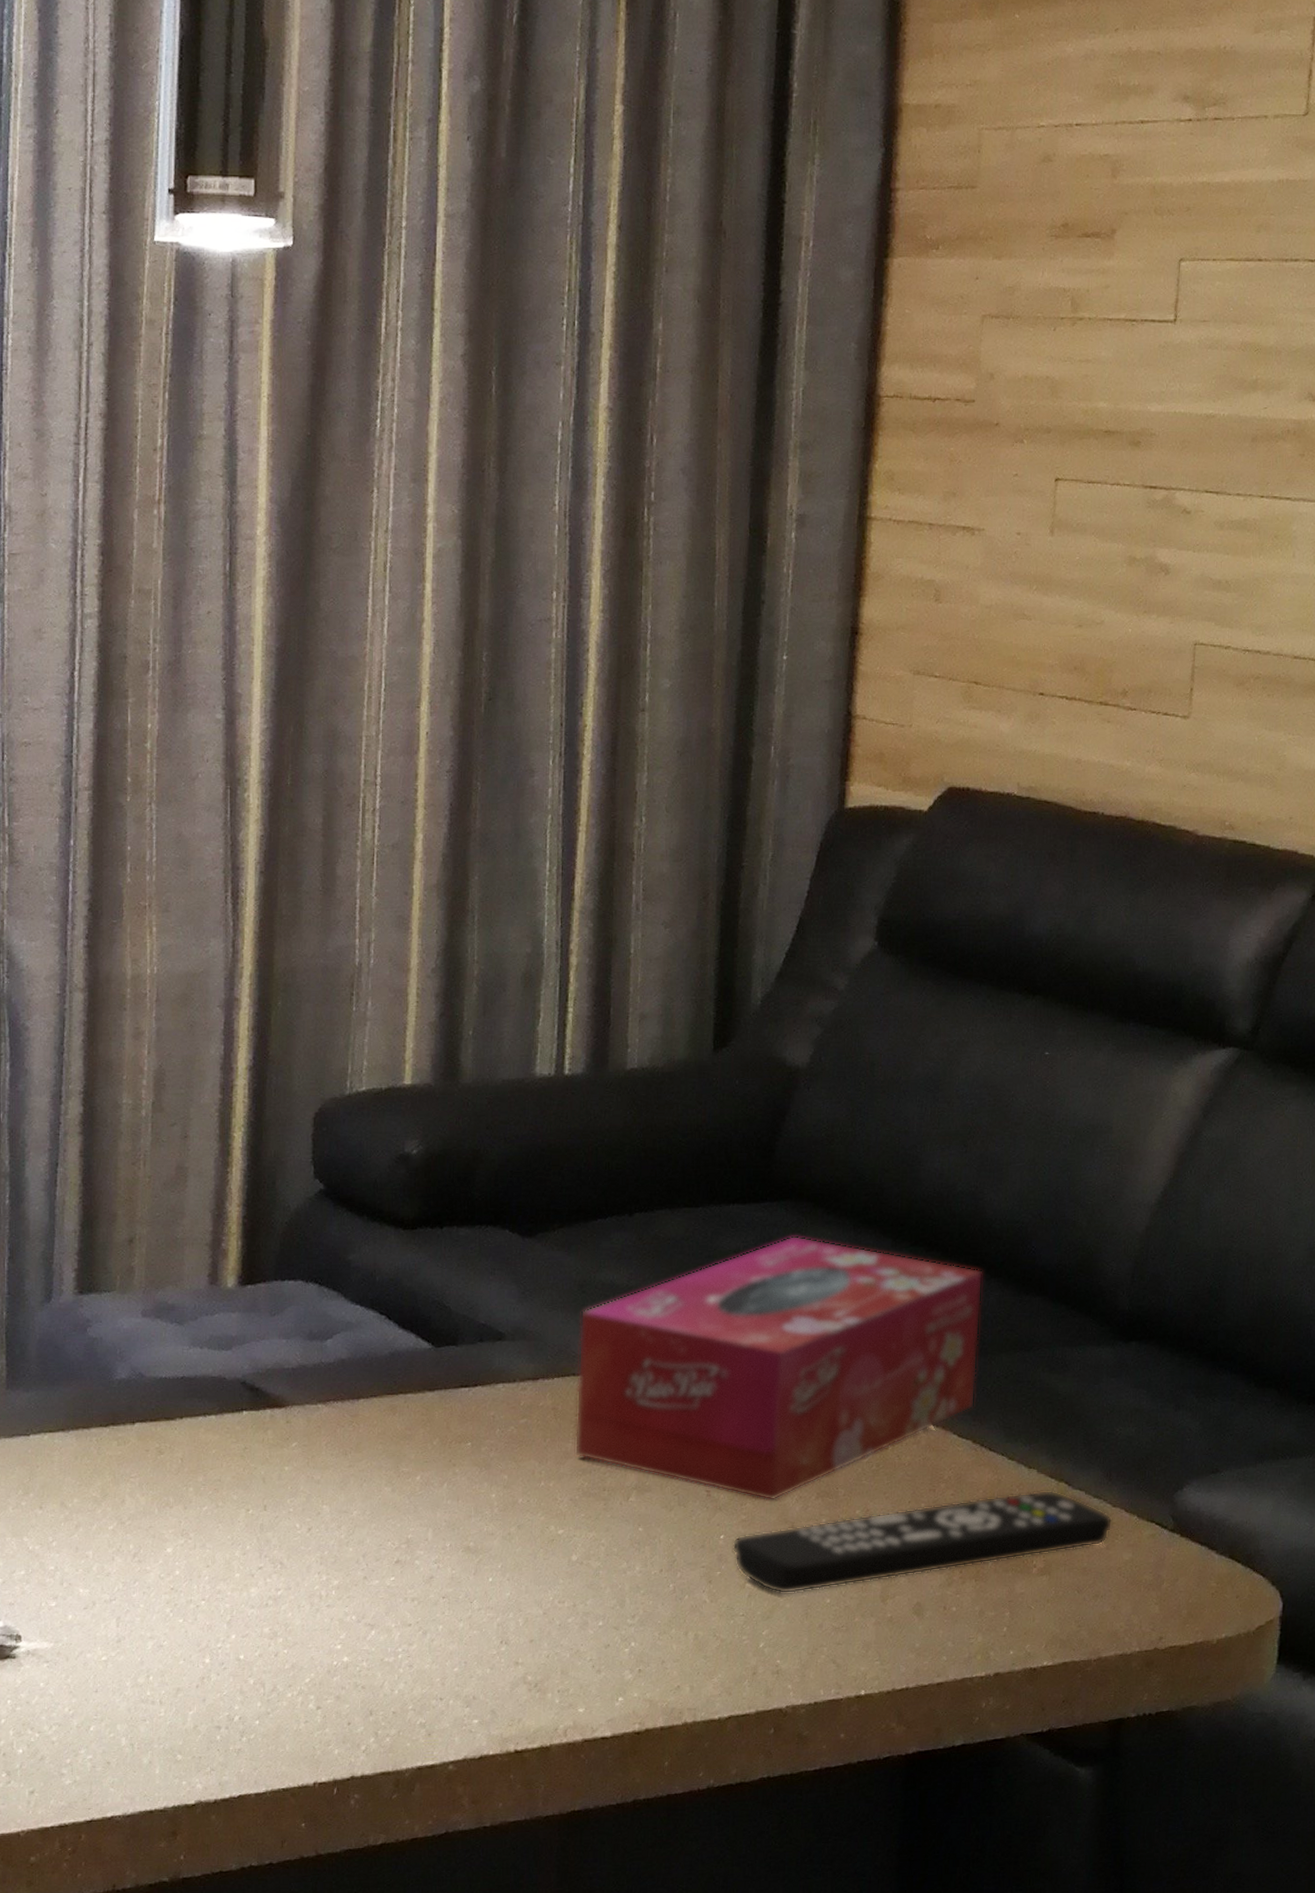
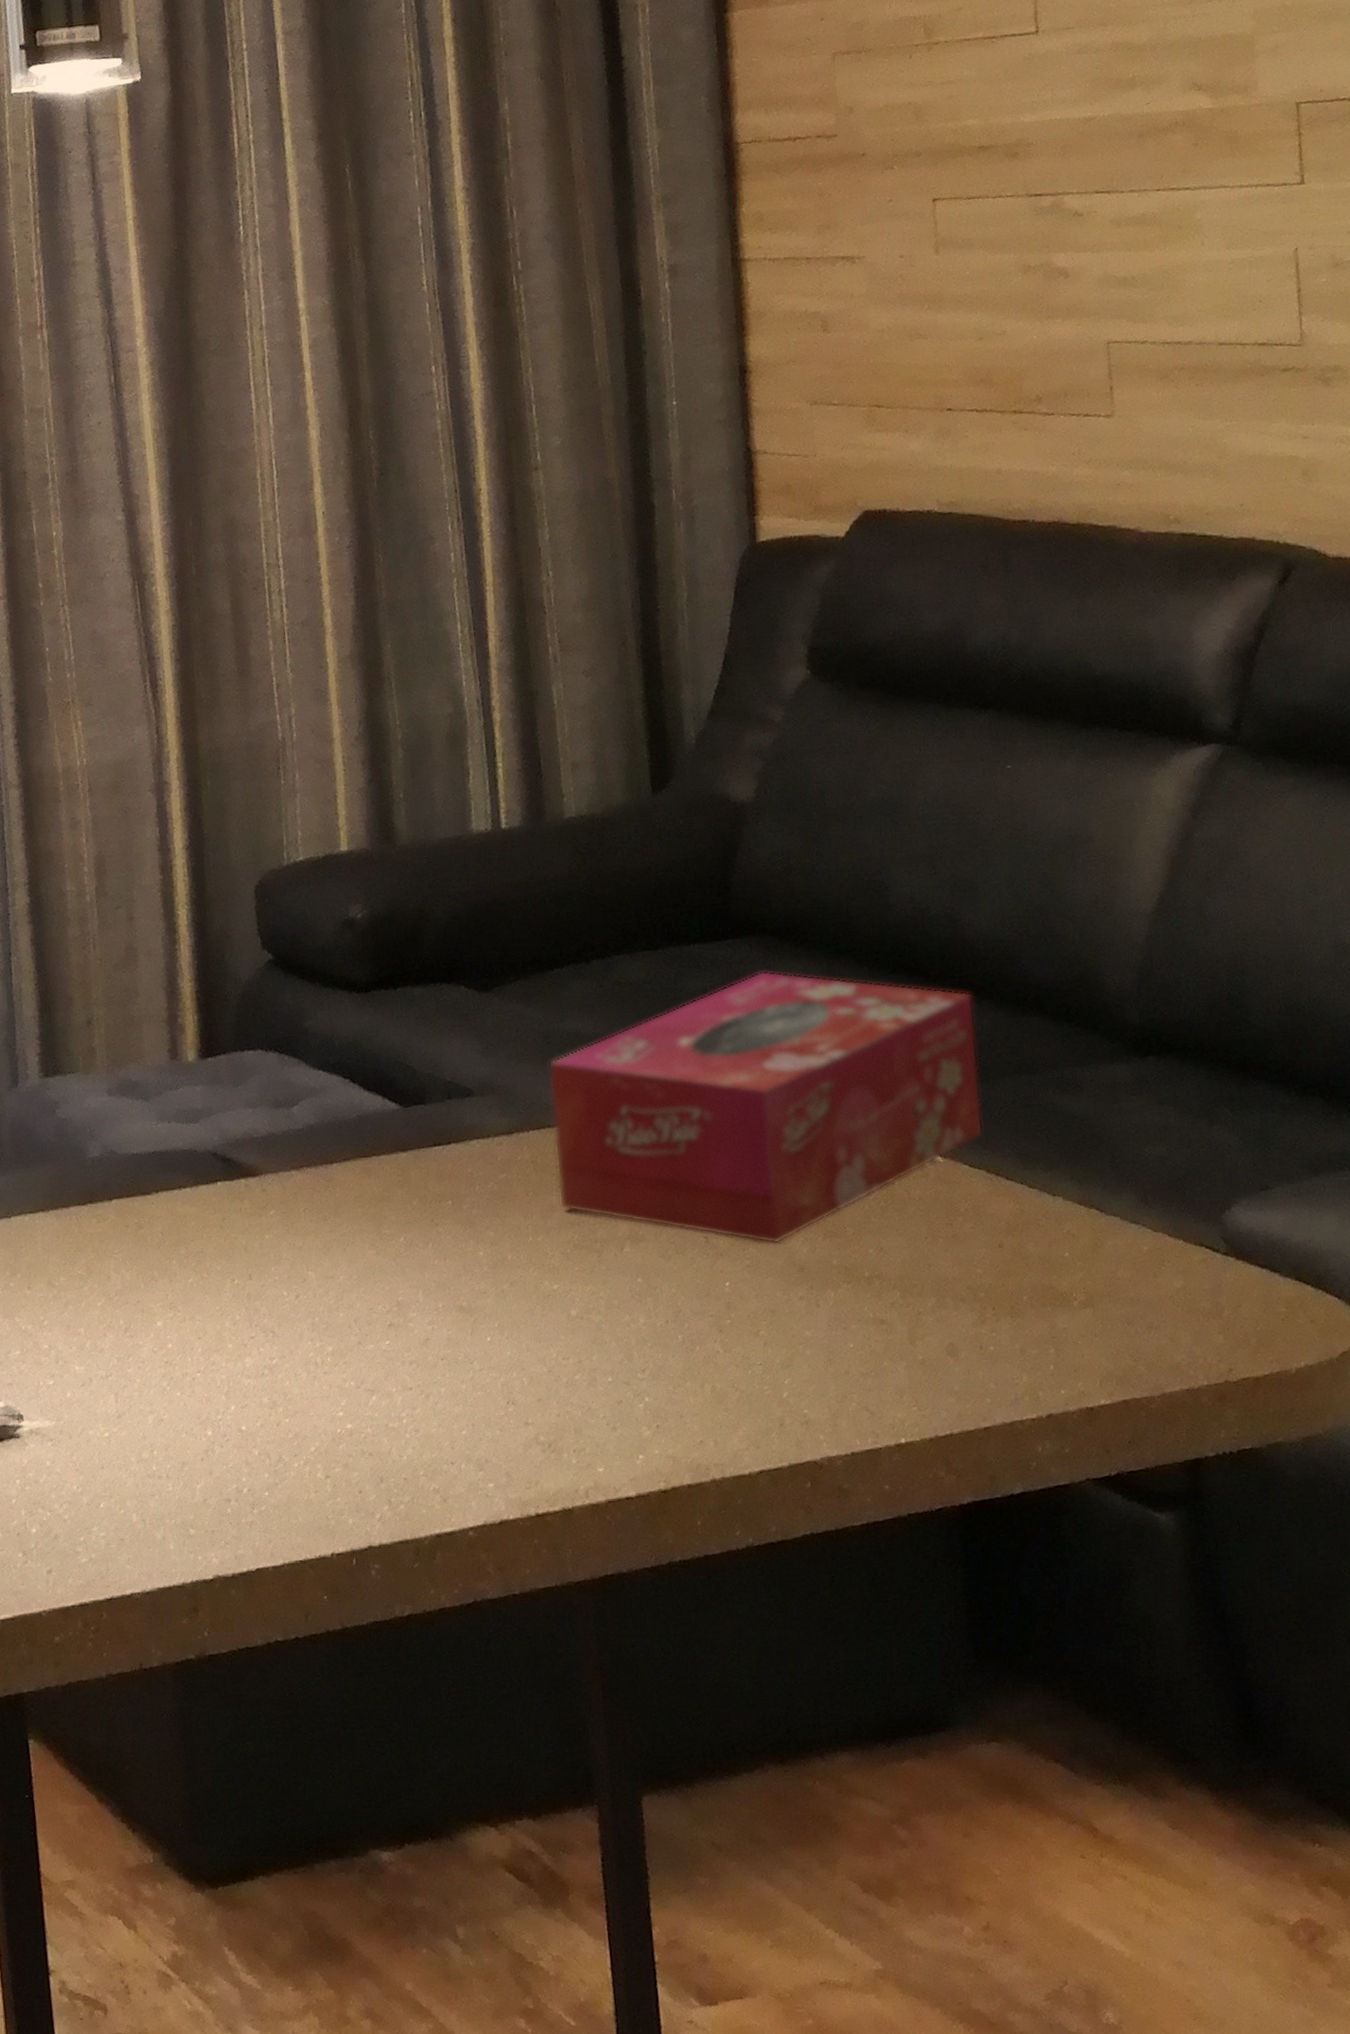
remote control: present [732,1490,1113,1594] -> none [739,1217,1157,1341]

